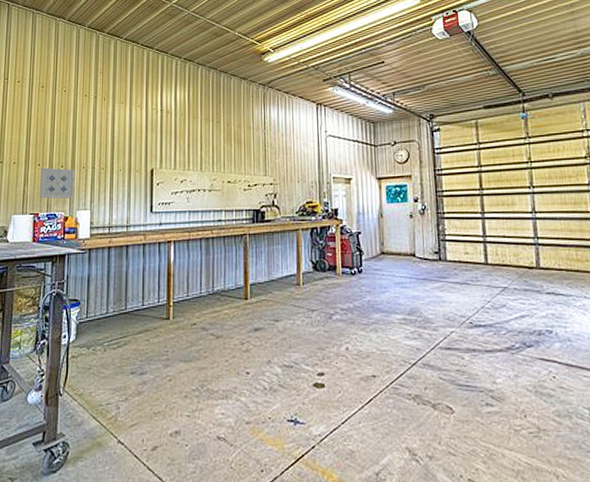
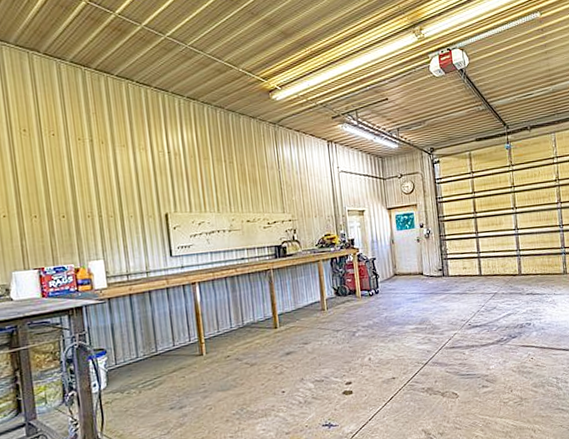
wall art: present [40,167,75,199] -> none [38,218,83,253]

